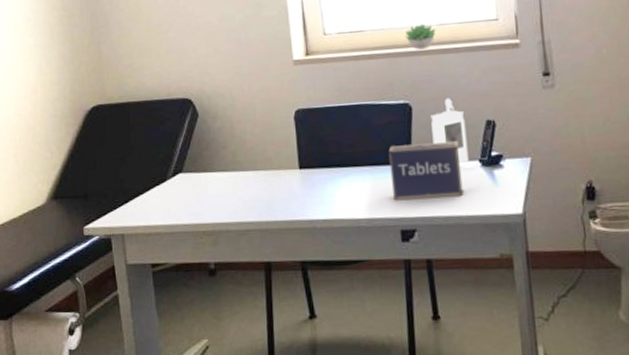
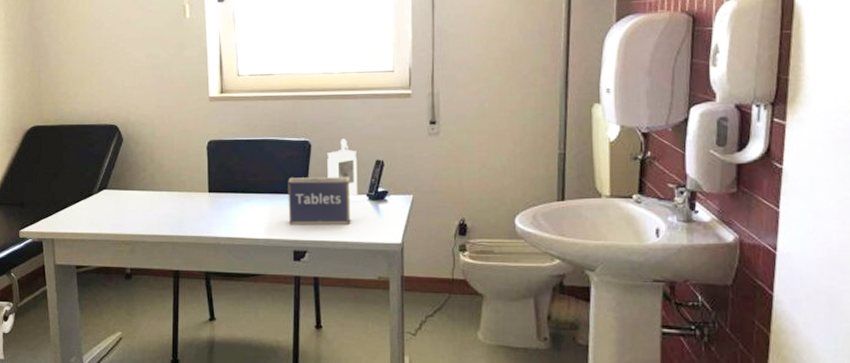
succulent plant: present [404,24,436,50] -> none [309,72,338,94]

